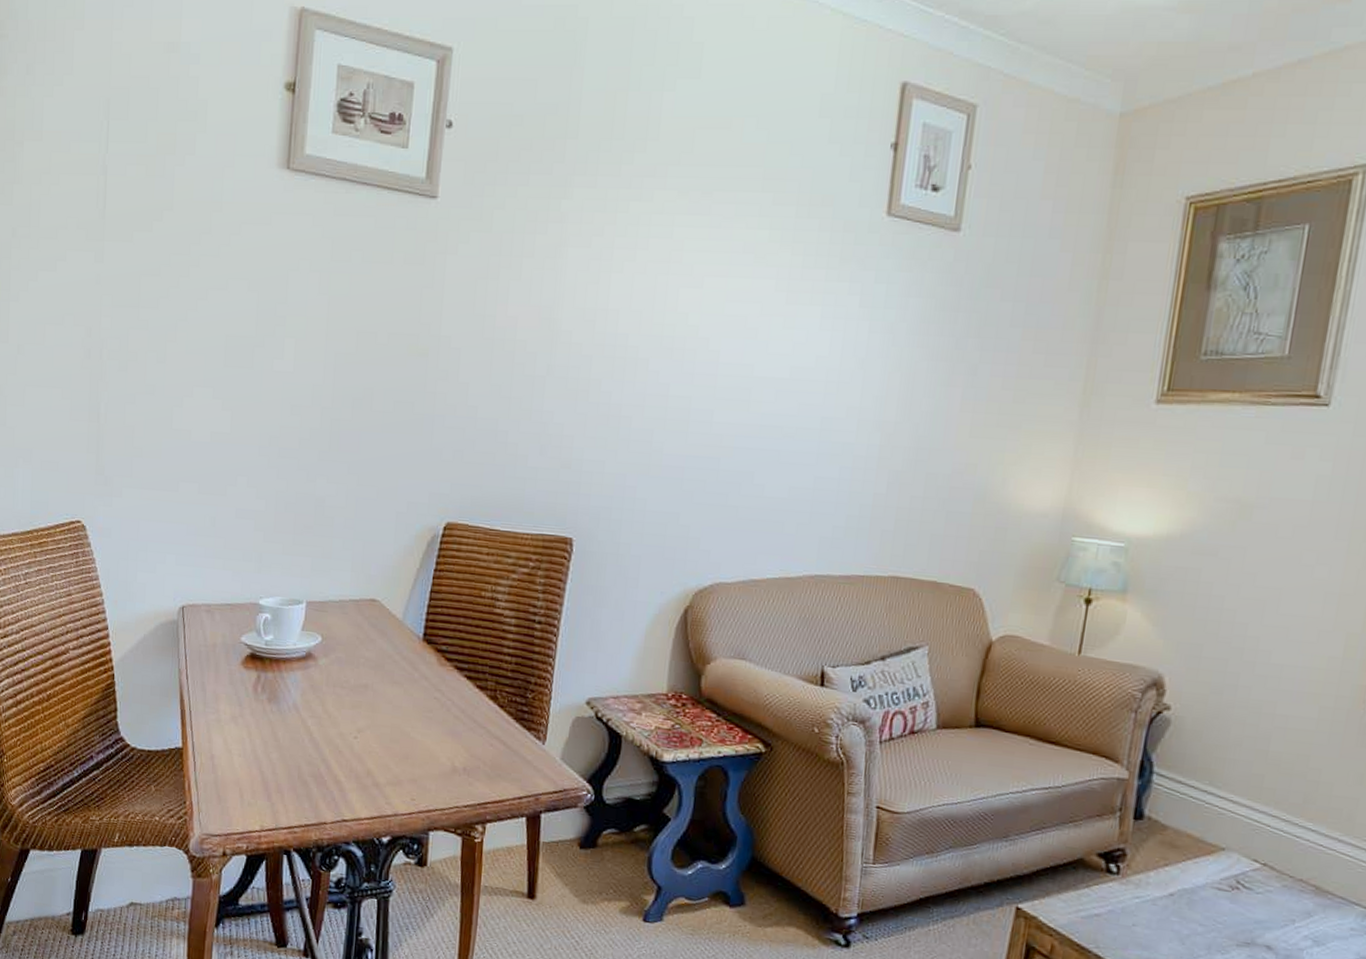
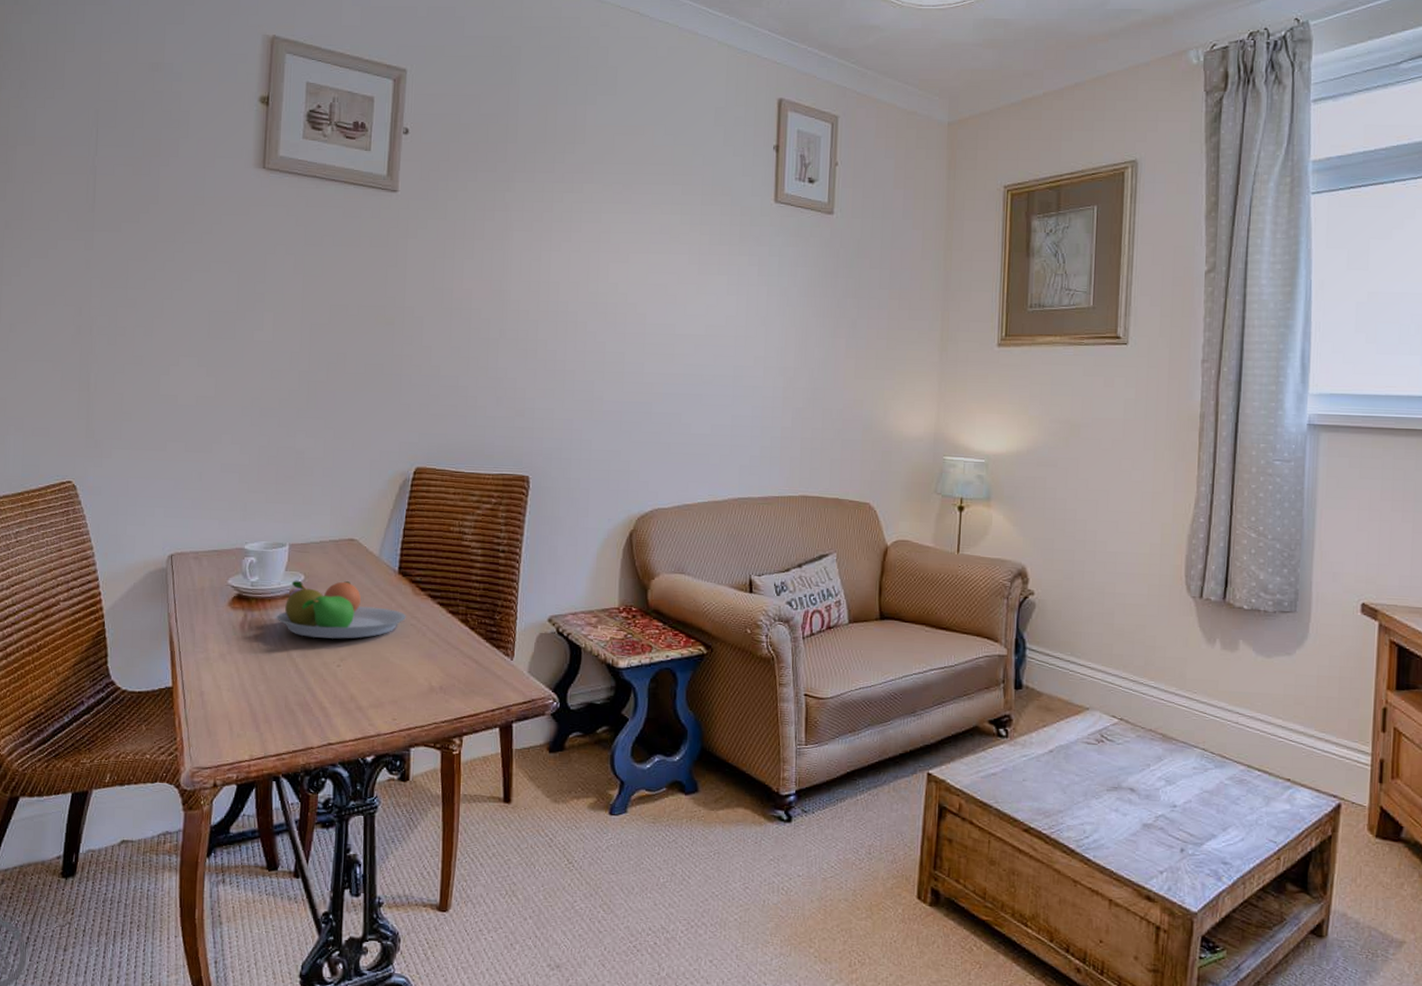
fruit bowl: none [291,641,430,709] -> present [277,580,406,639]

